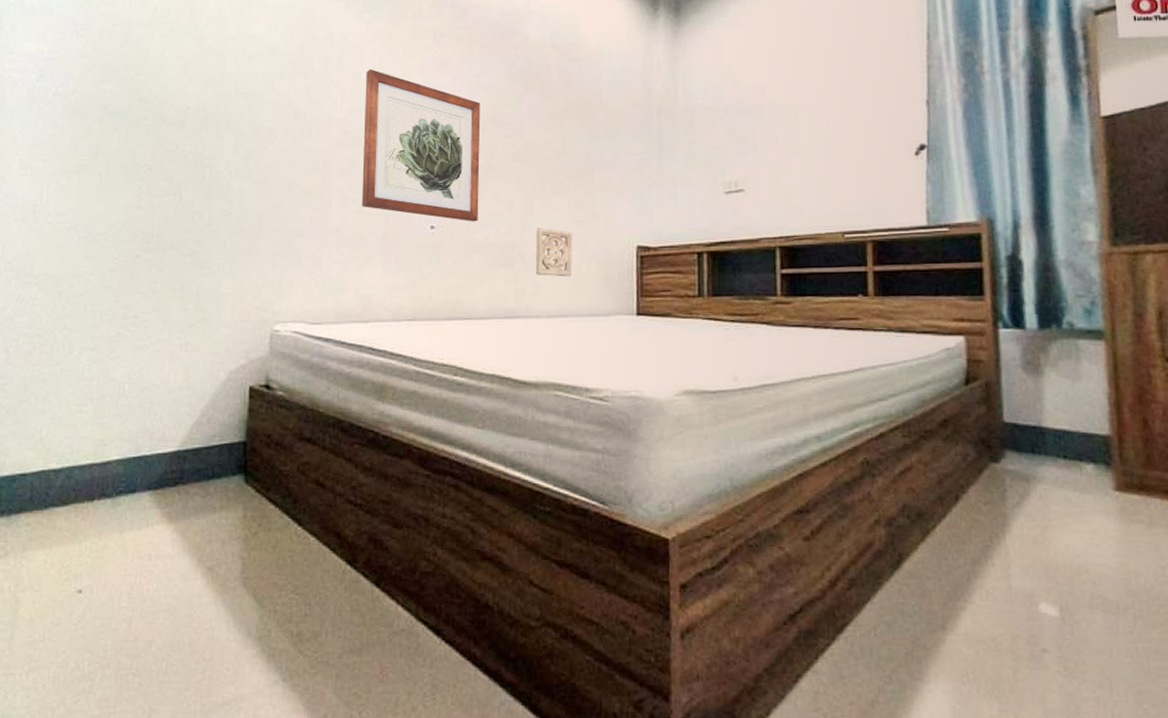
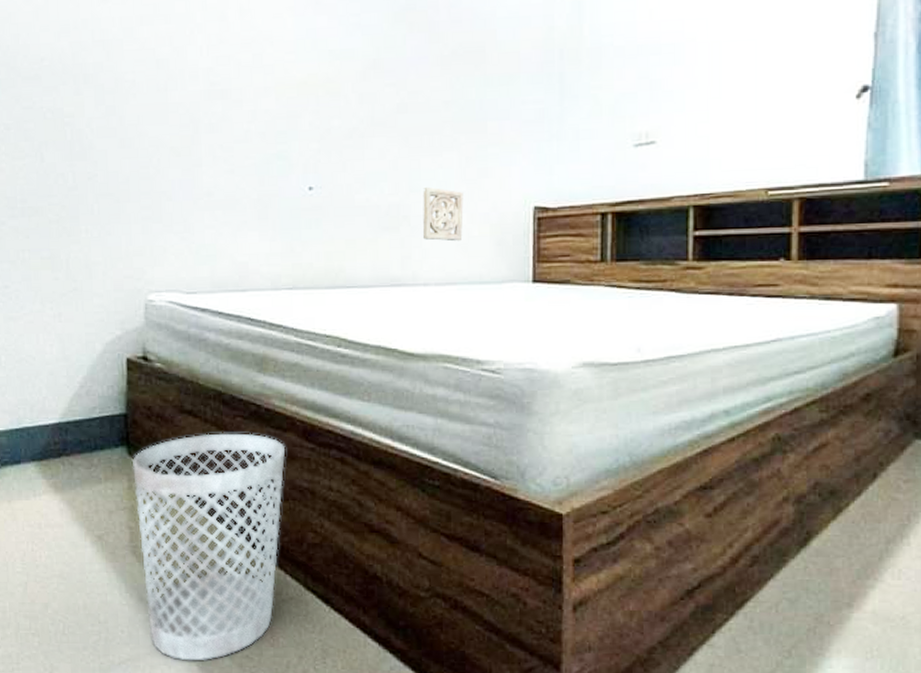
wastebasket: none [248,460,402,700] -> present [131,433,286,661]
wall art: present [362,68,481,222] -> none [232,9,361,182]

